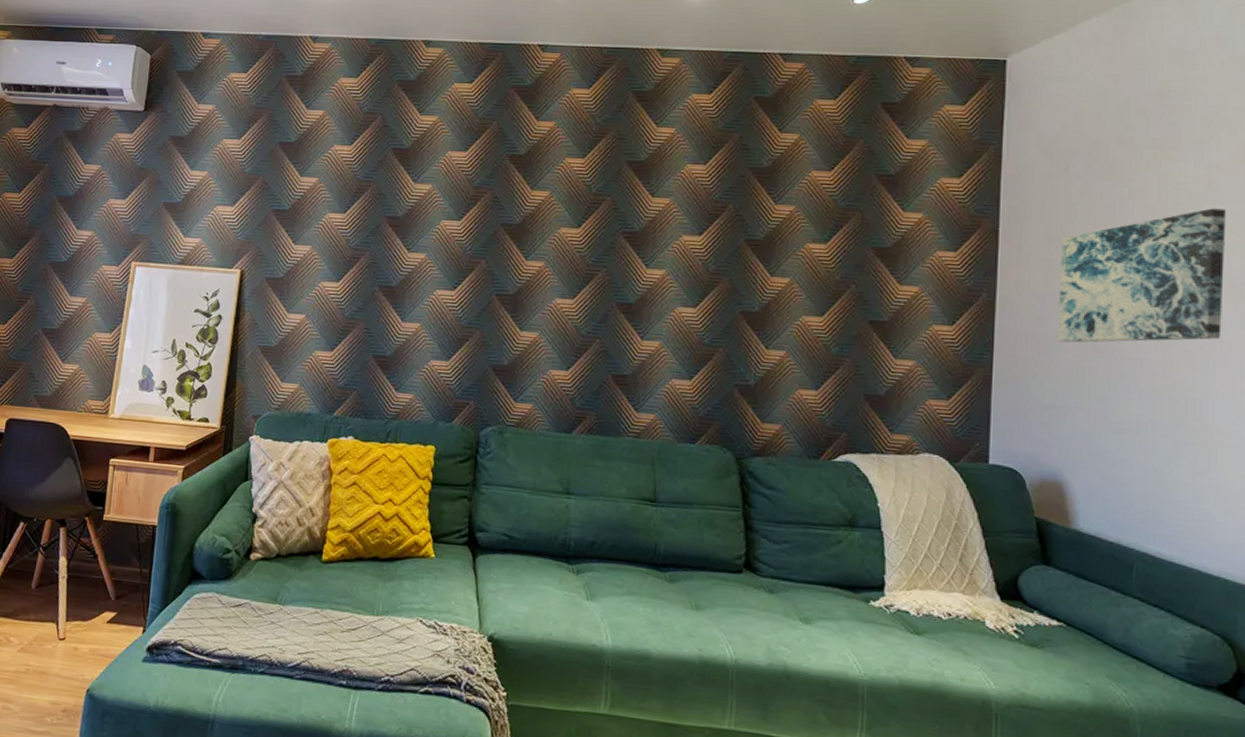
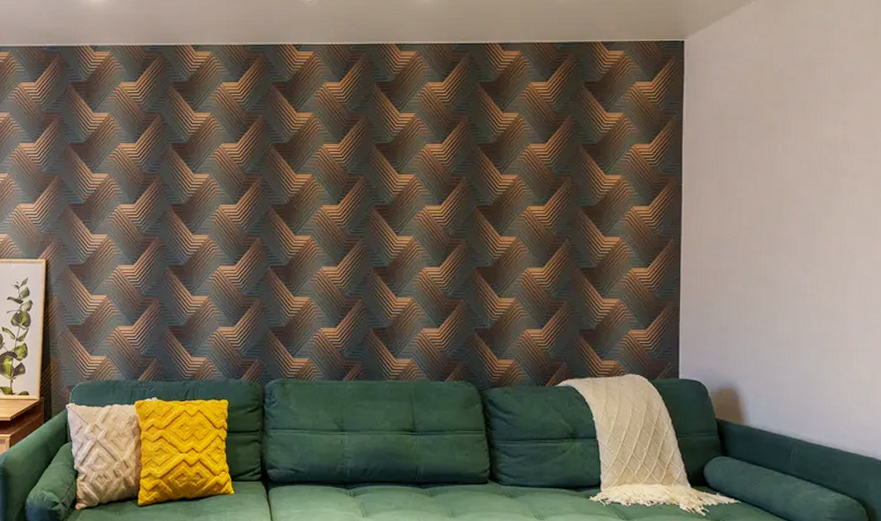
wall art: present [1057,208,1227,343] -> none [730,158,858,275]

